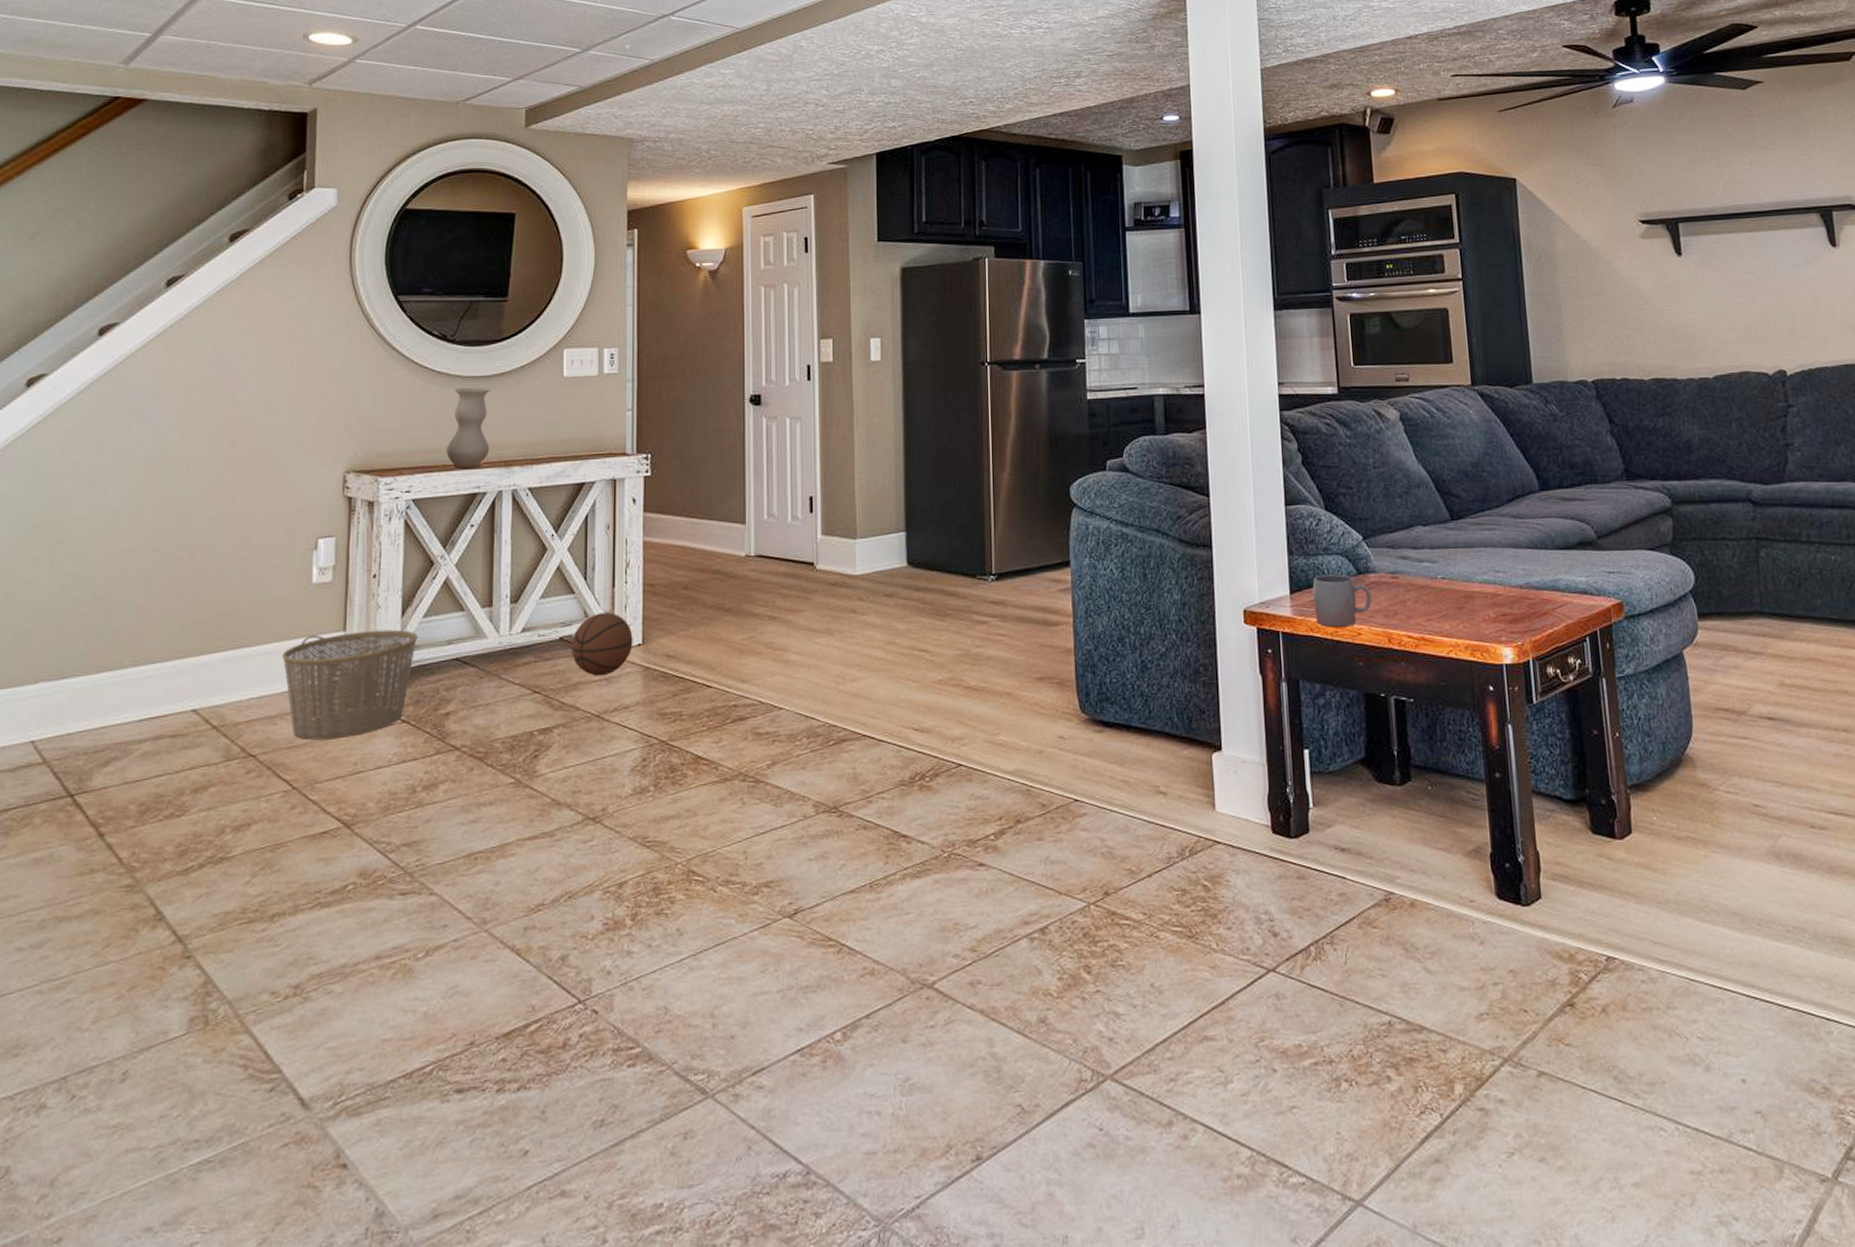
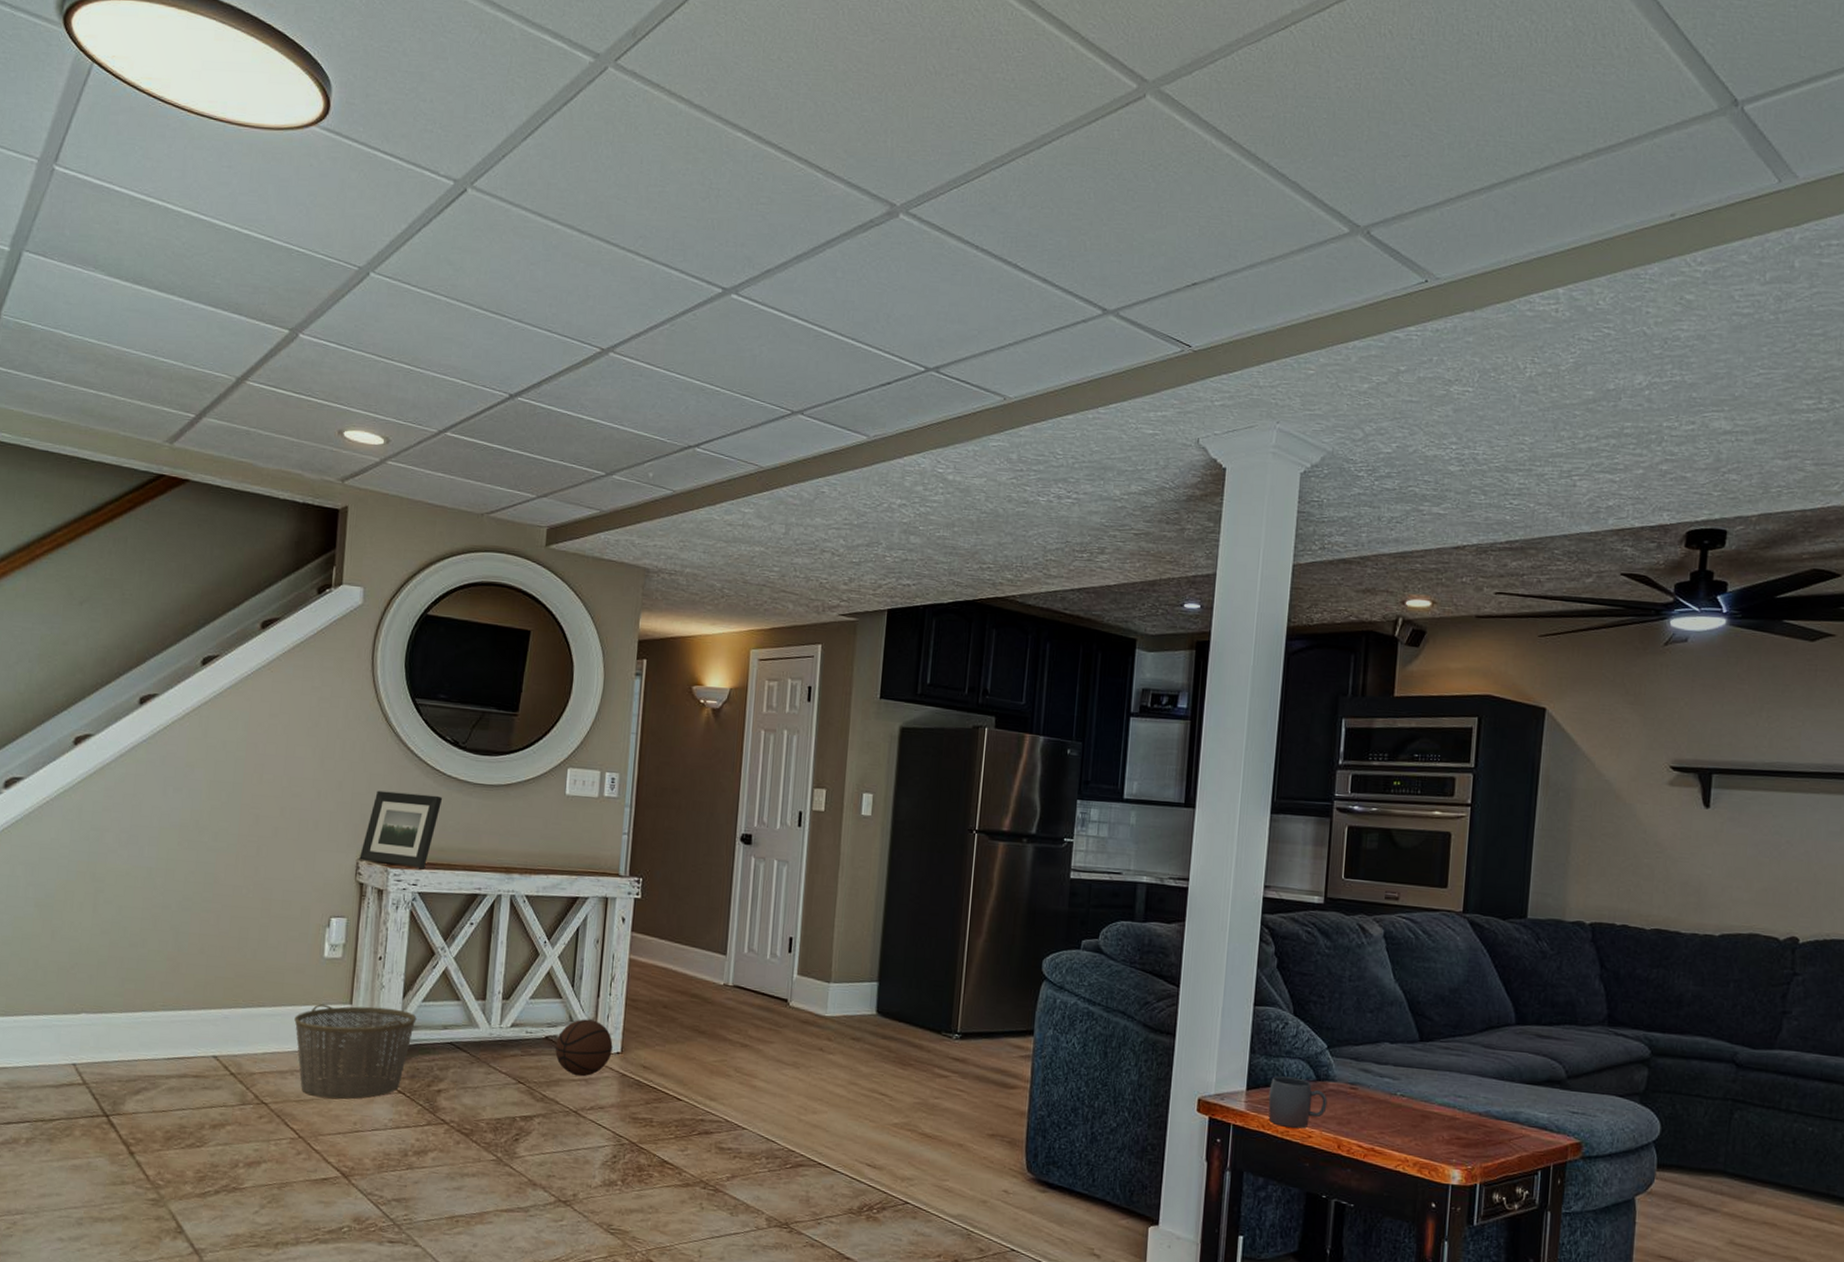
picture frame: none [346,394,433,474] -> present [359,790,443,868]
vase: present [446,387,492,469] -> none [452,793,498,871]

